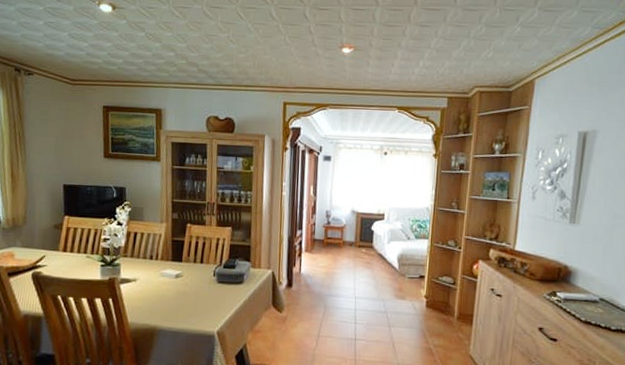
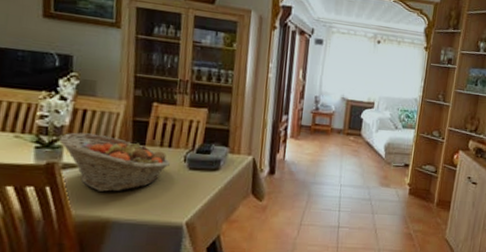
fruit basket: none [118,252,202,303] -> present [59,132,170,192]

